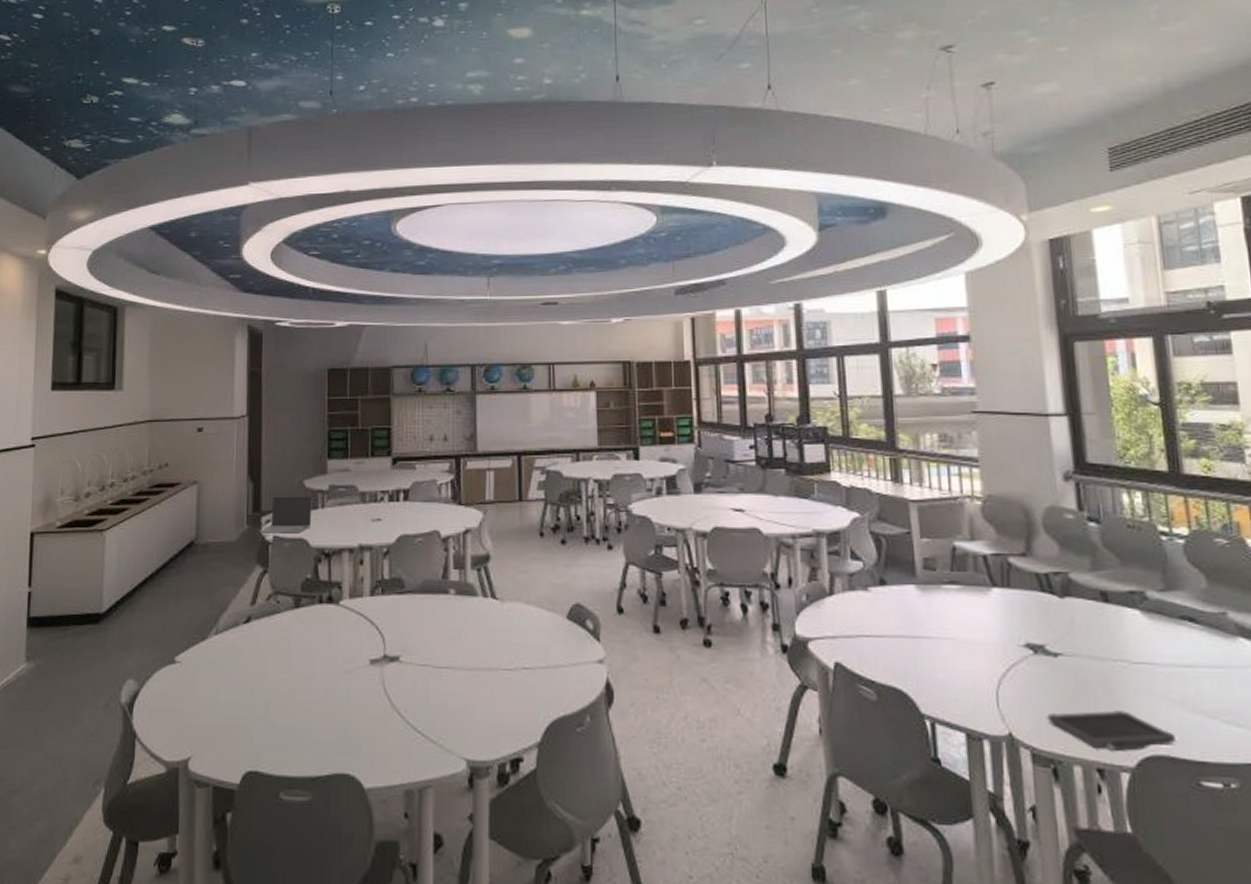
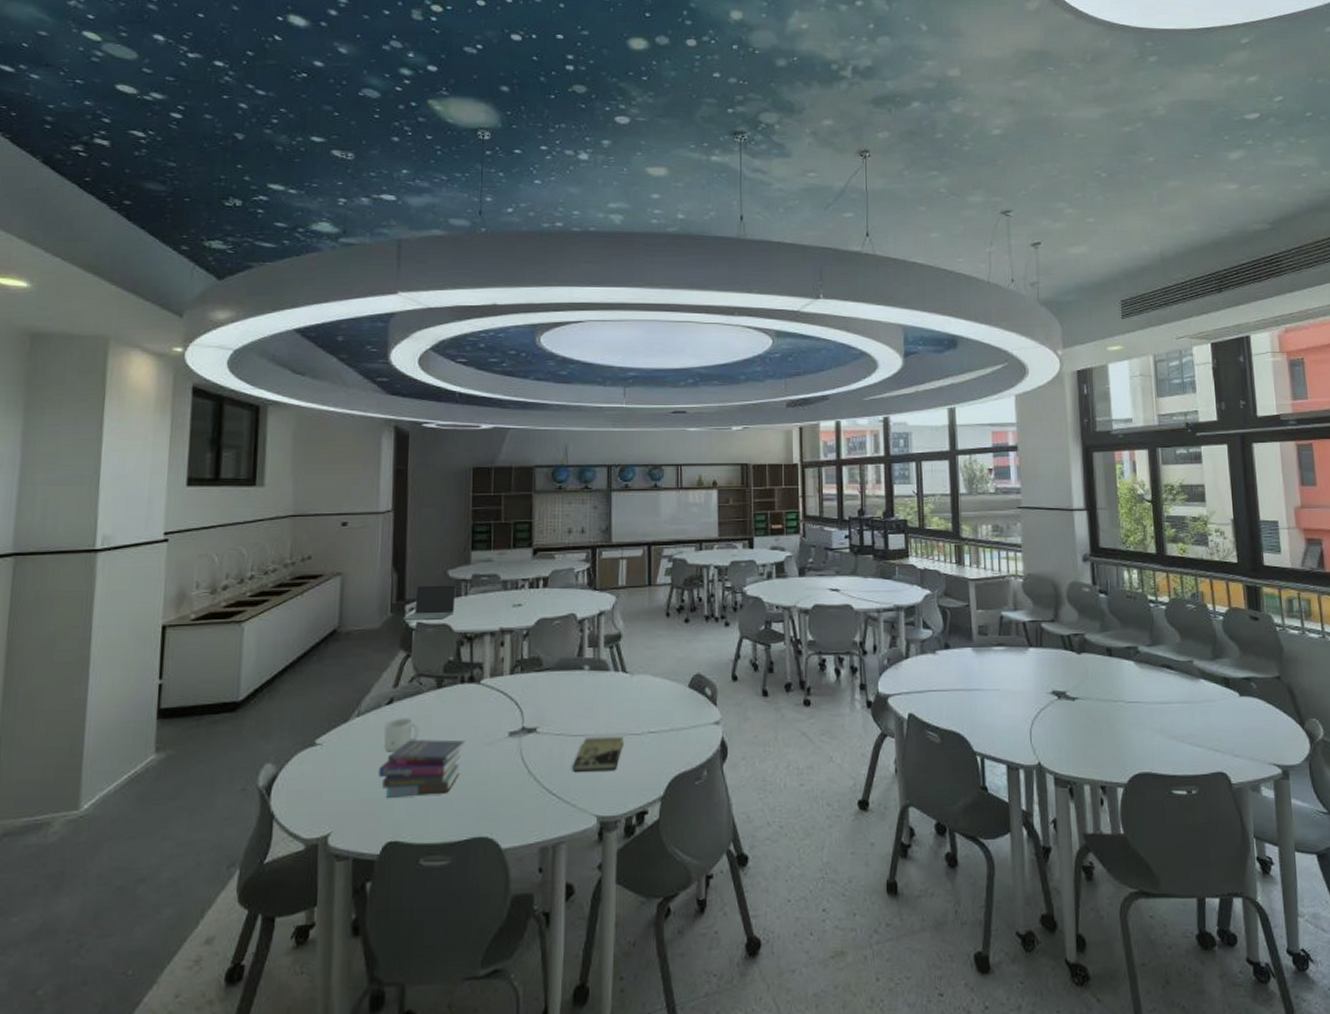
books: none [236,661,325,724] -> present [377,738,465,798]
mug: none [242,638,277,675] -> present [384,718,419,752]
book: none [439,669,494,710] -> present [573,736,623,772]
tablet: present [1047,710,1177,752] -> none [1066,740,1157,773]

